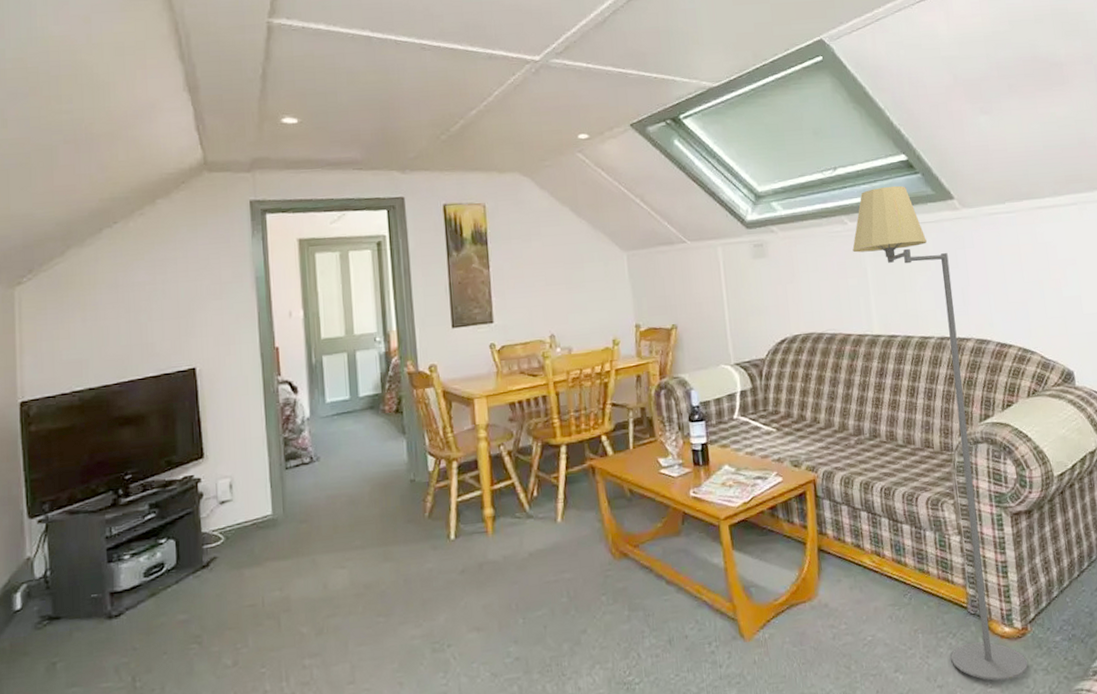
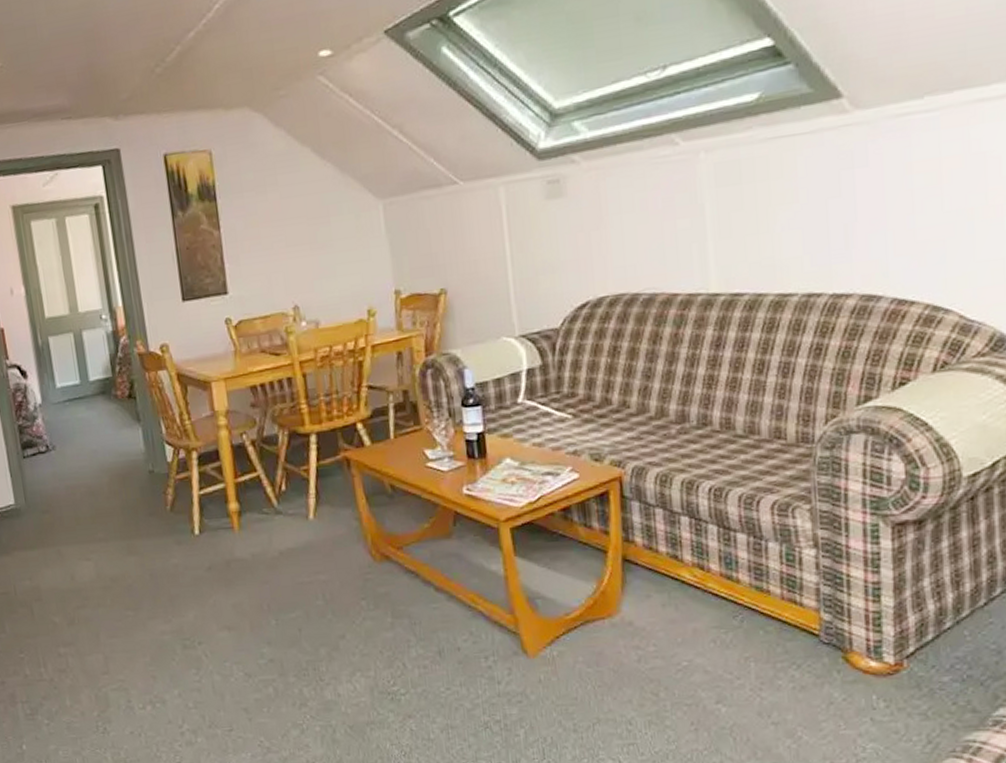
floor lamp: present [852,185,1028,681] -> none [685,84,899,723]

